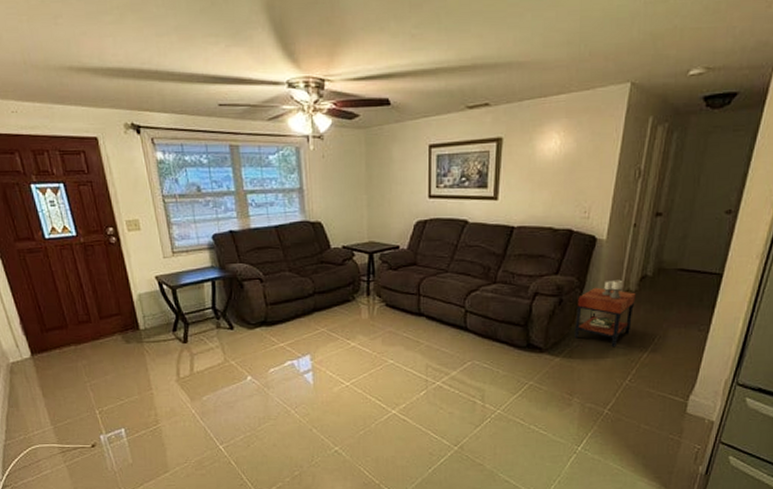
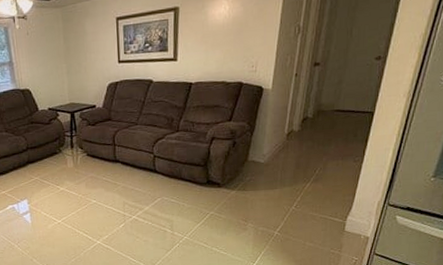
side table: present [574,279,636,348] -> none [247,122,299,180]

